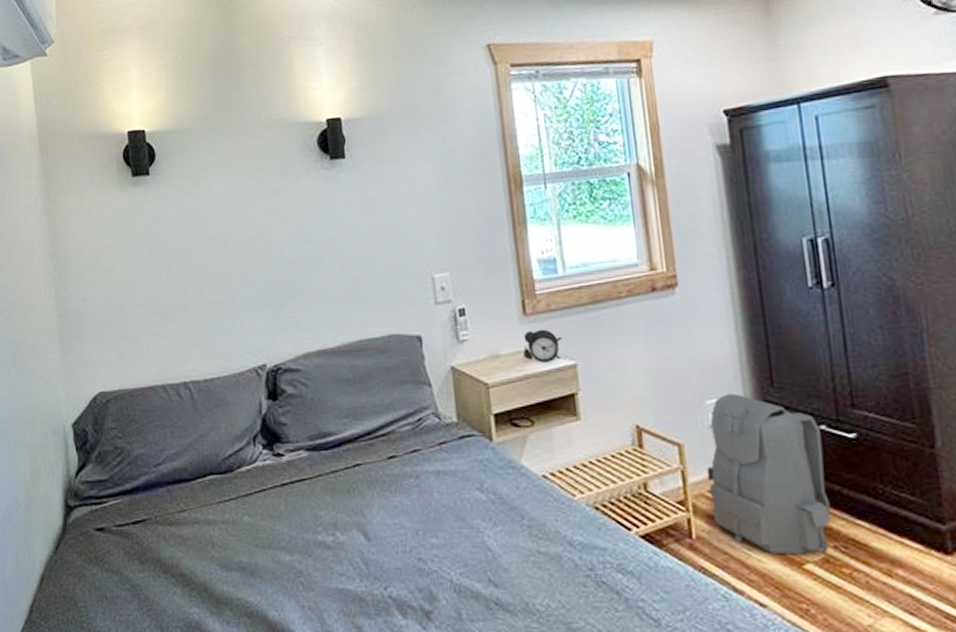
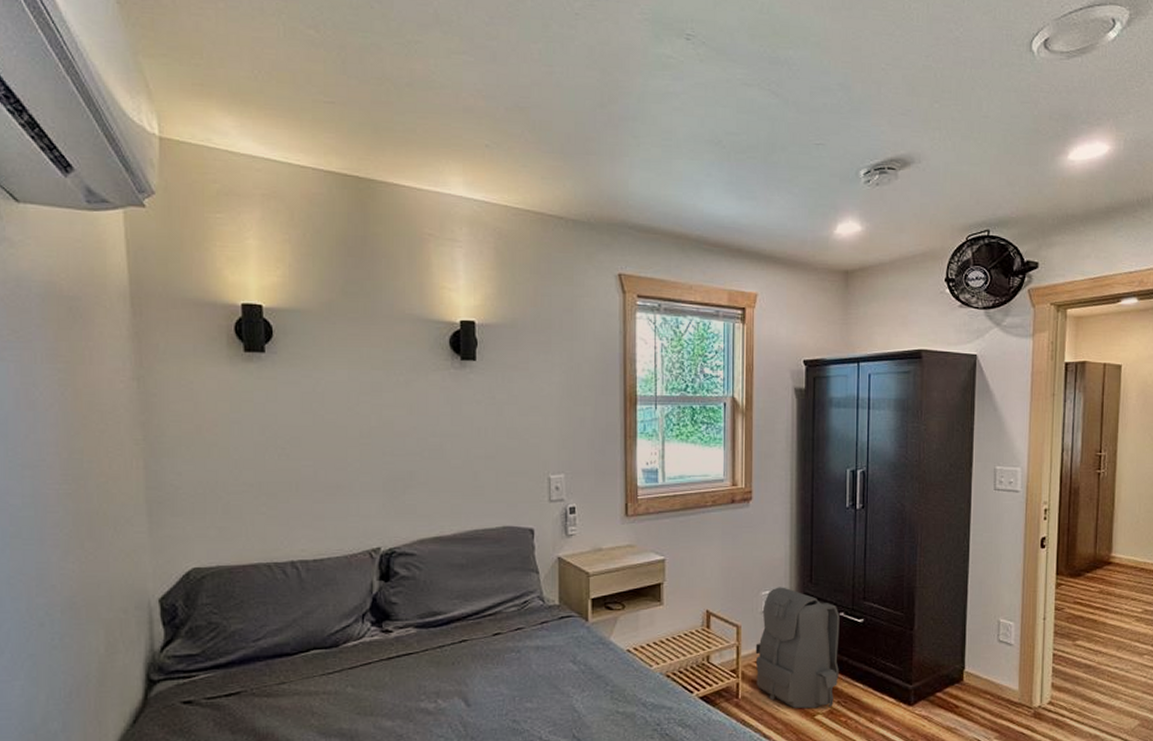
alarm clock: present [522,329,562,363] -> none [621,529,656,557]

